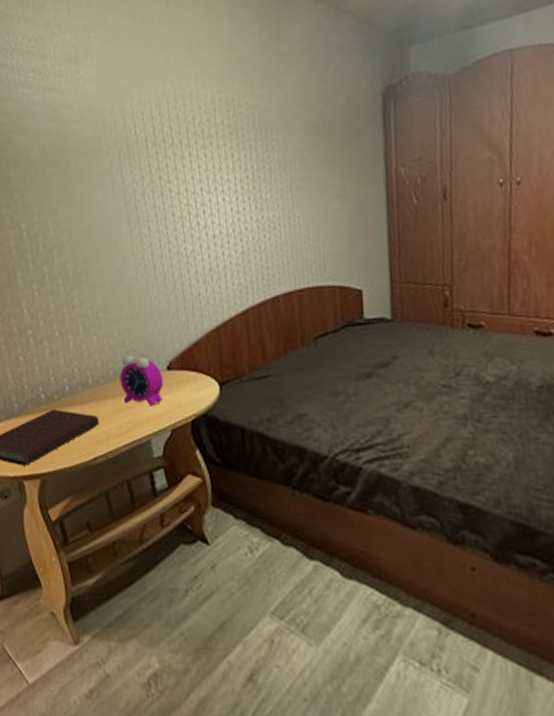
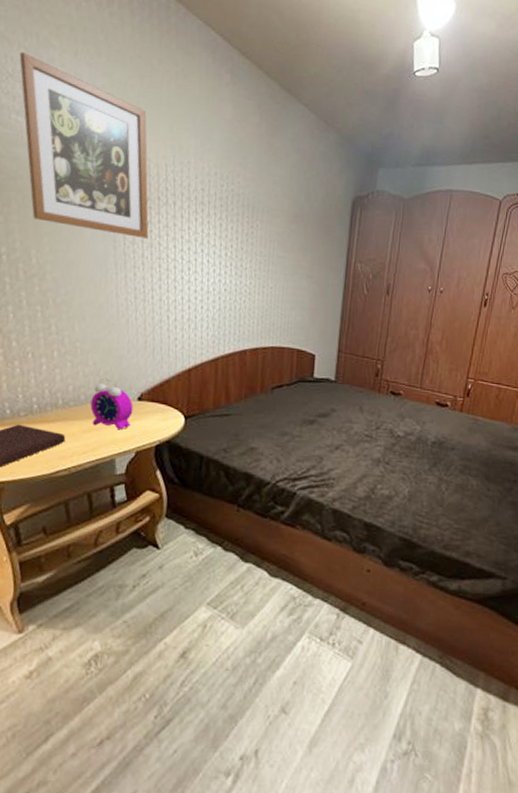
wall art: none [20,23,158,190] -> present [19,51,149,239]

